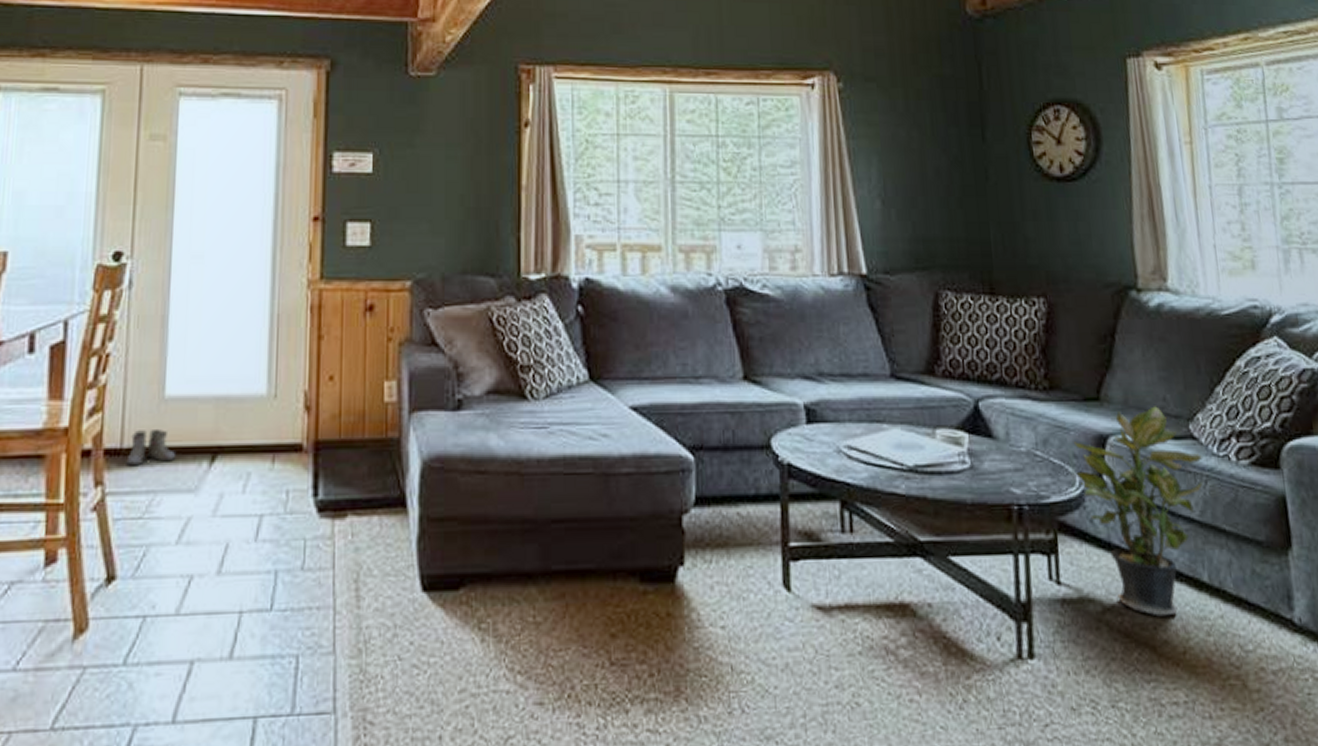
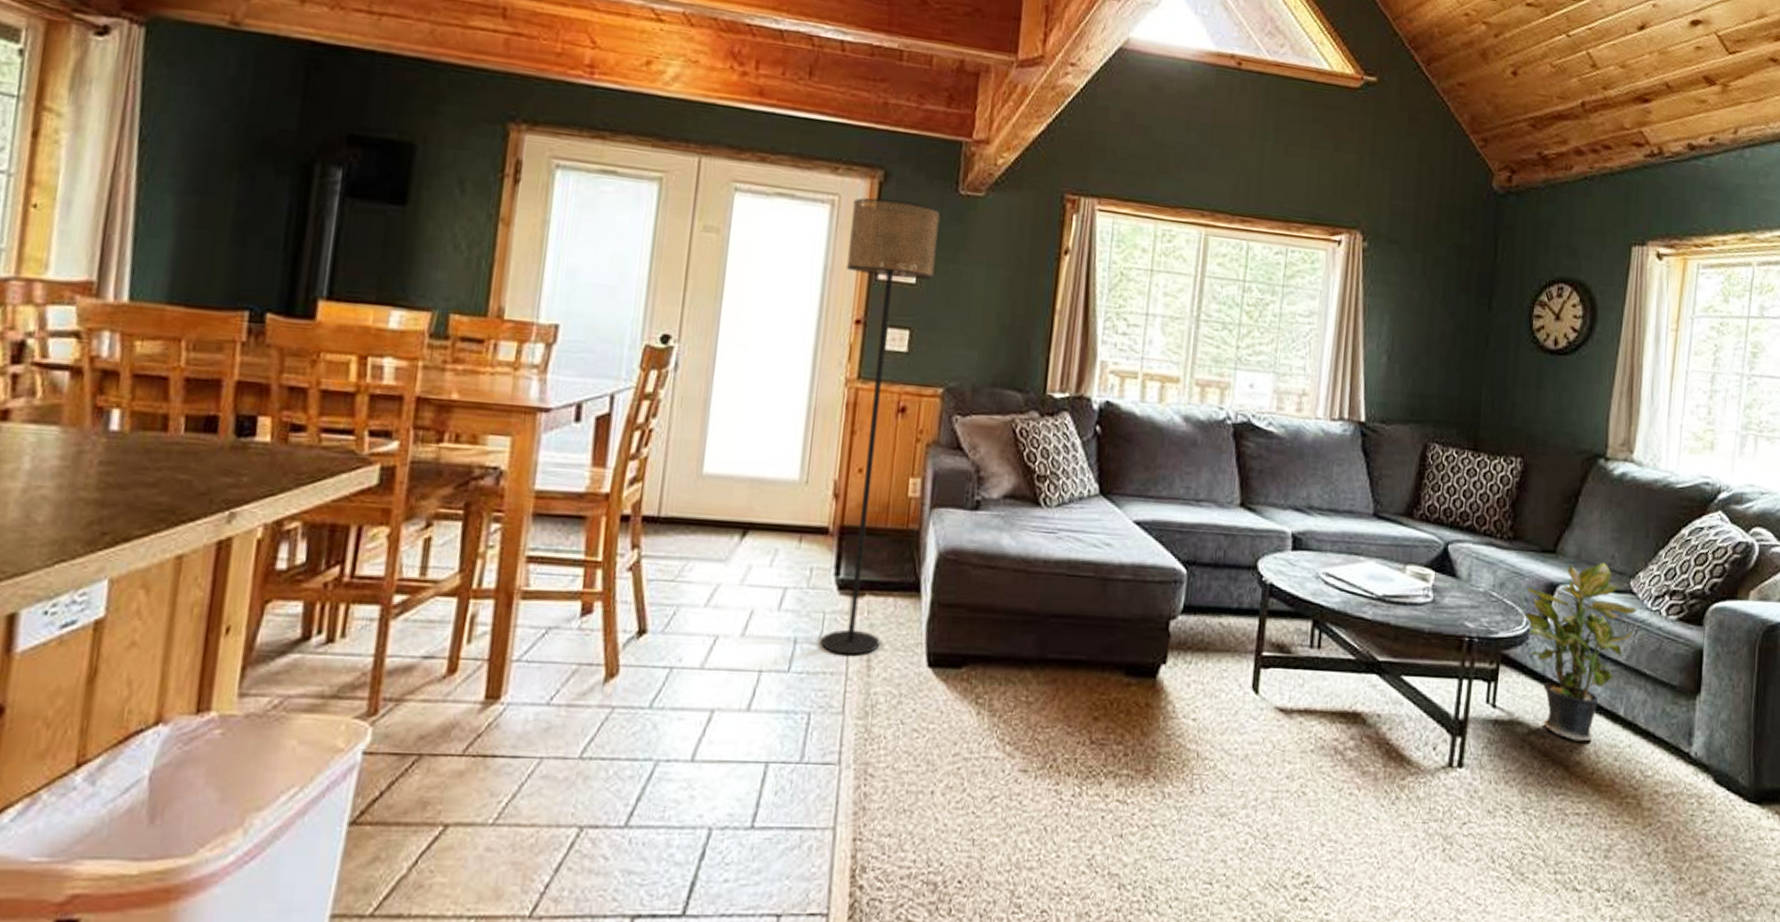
boots: present [124,430,176,467] -> none [661,501,710,534]
floor lamp: none [299,88,391,586] -> present [820,198,940,656]

